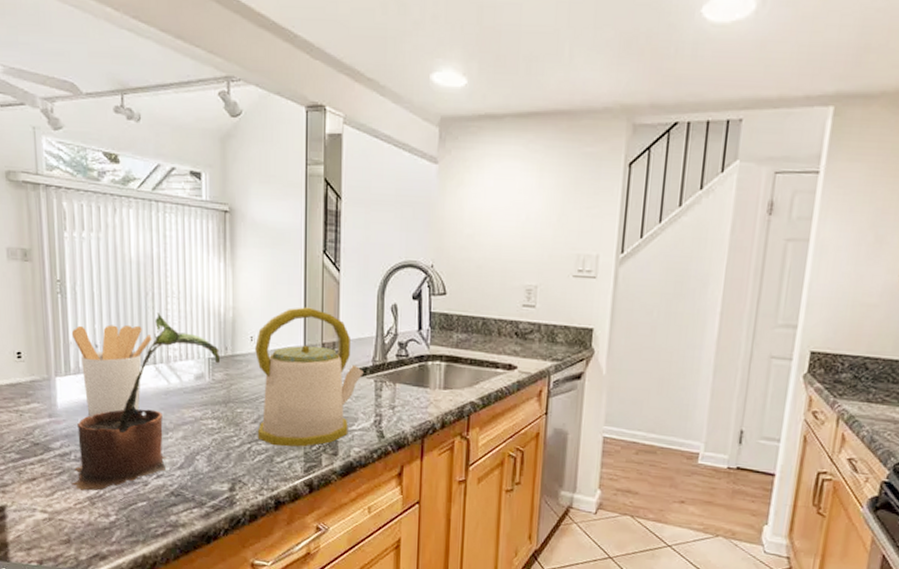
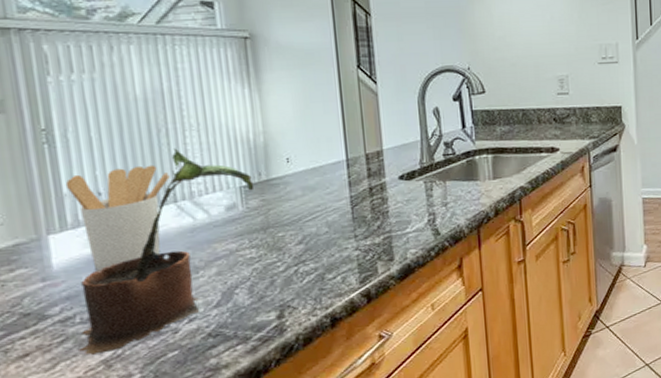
kettle: present [254,307,364,447] -> none [291,121,412,263]

